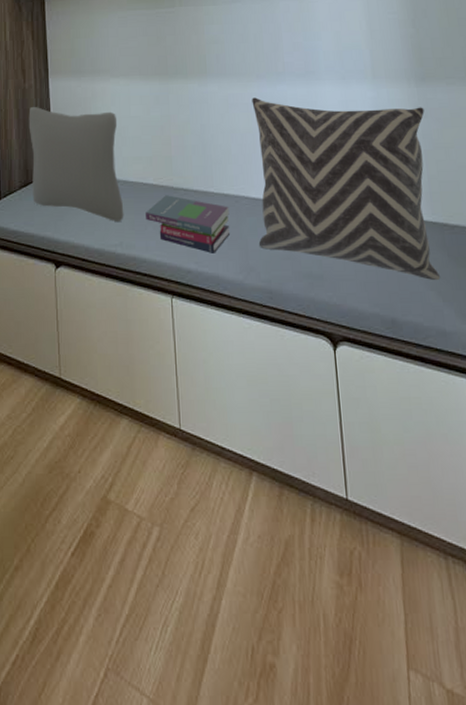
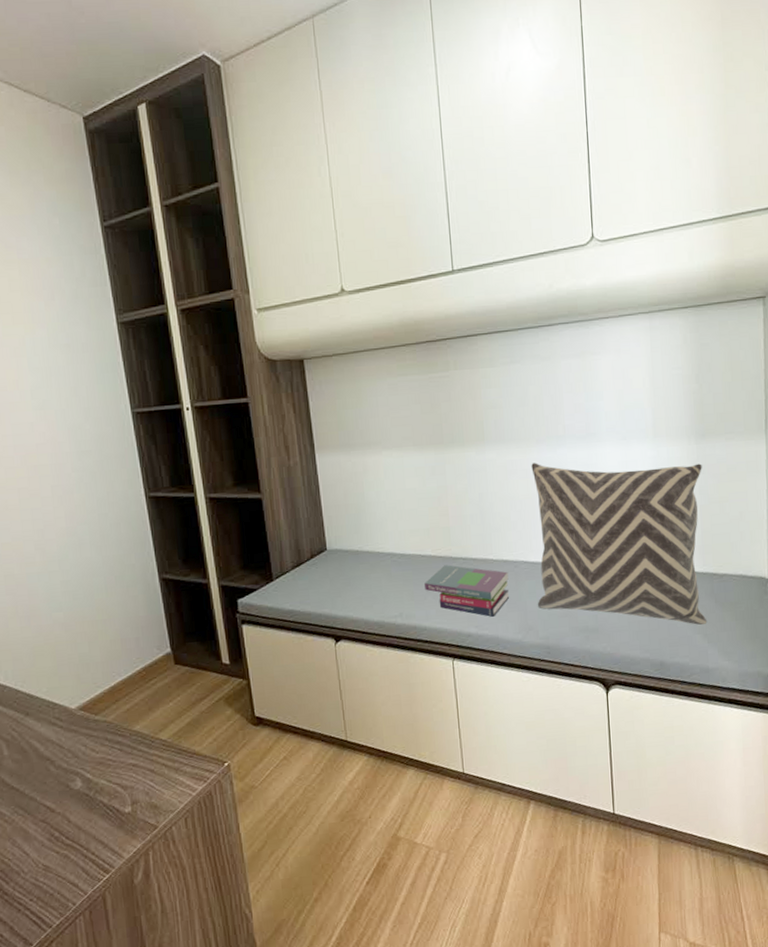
cushion: present [28,106,124,223] -> none [296,484,403,595]

